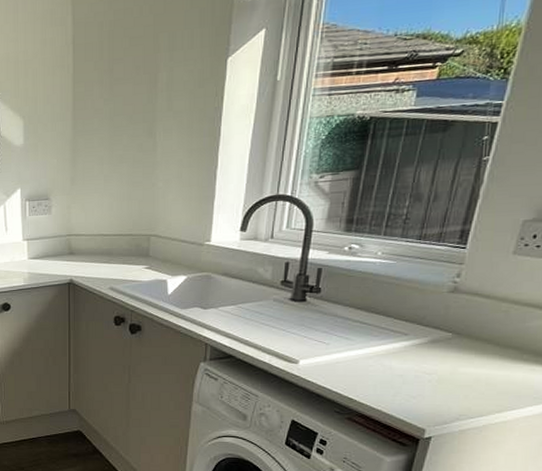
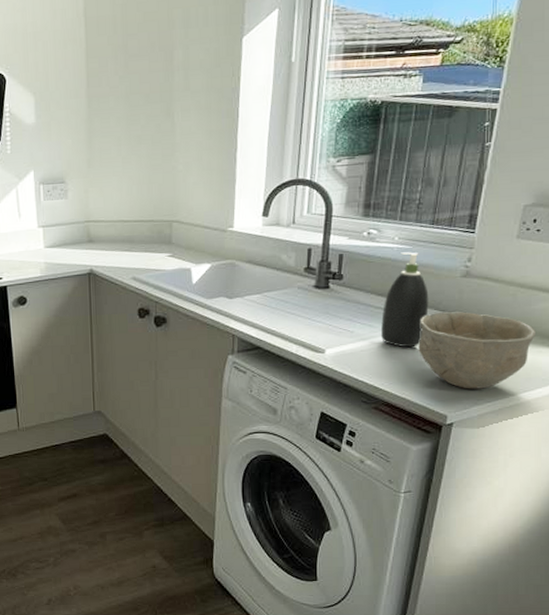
soap dispenser: none [358,267,412,361] -> present [381,252,429,348]
bowl: none [397,326,529,405] -> present [418,311,535,389]

